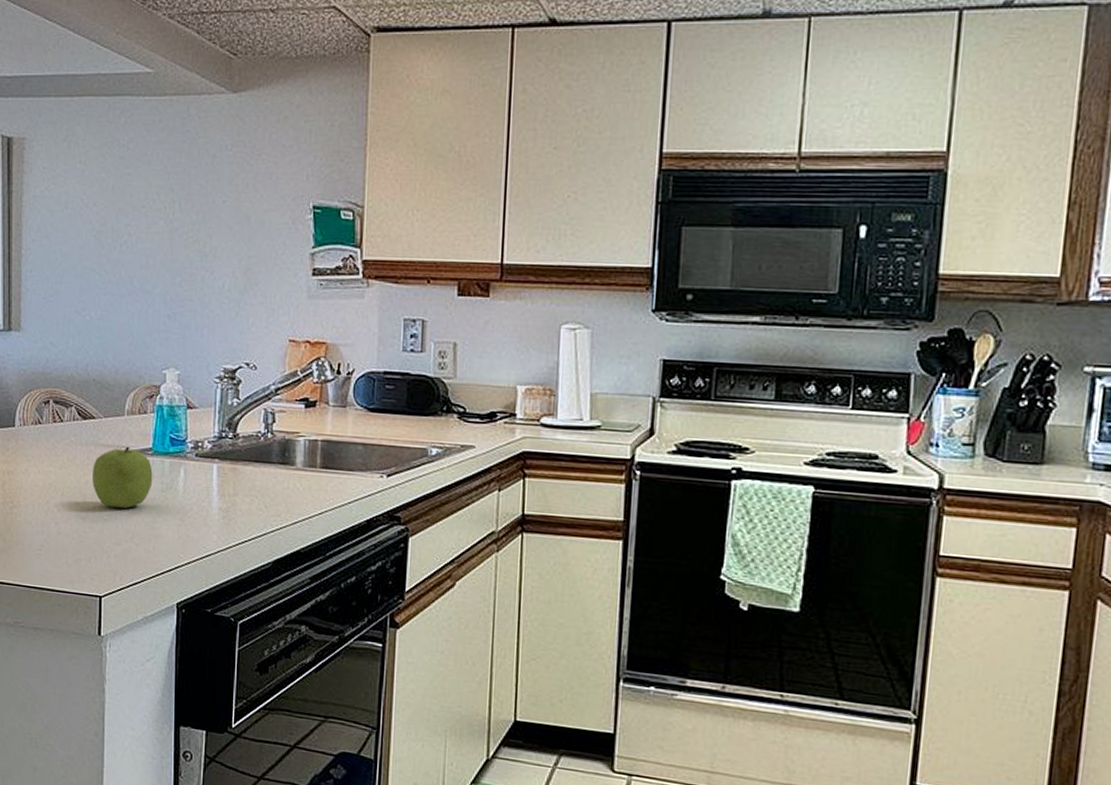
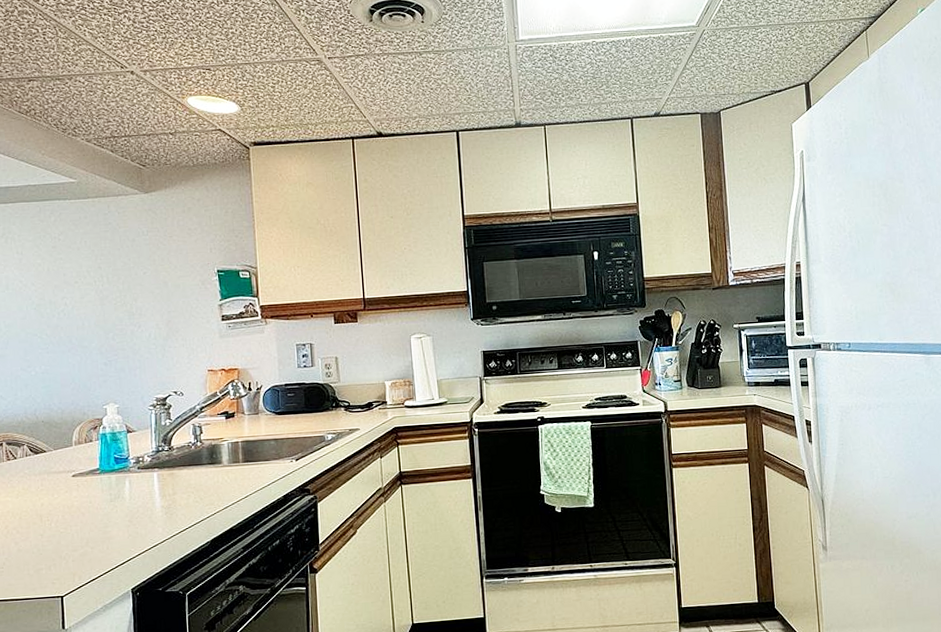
fruit: present [93,447,153,509] -> none [47,471,102,522]

